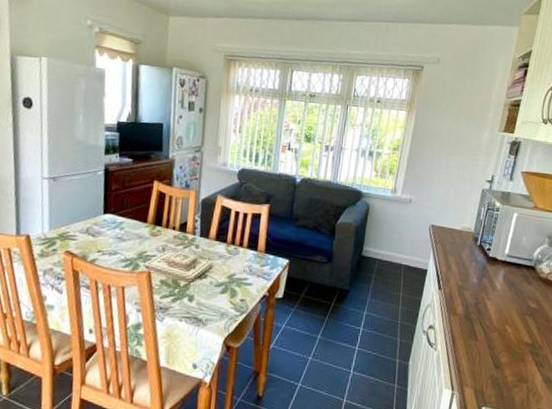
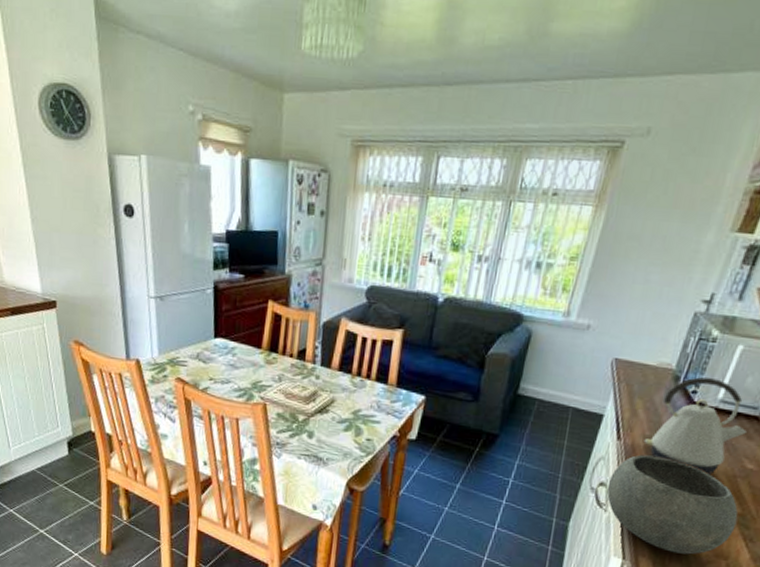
bowl: none [435,301,530,381] -> present [607,454,738,555]
kettle: none [458,237,527,315] -> present [644,377,747,476]

